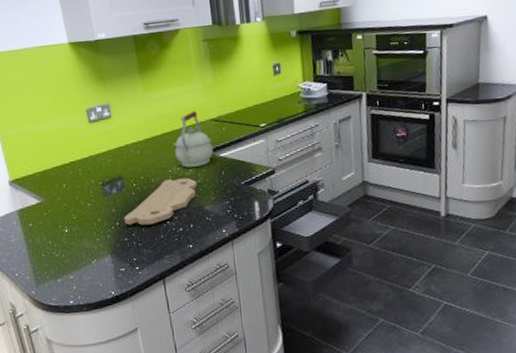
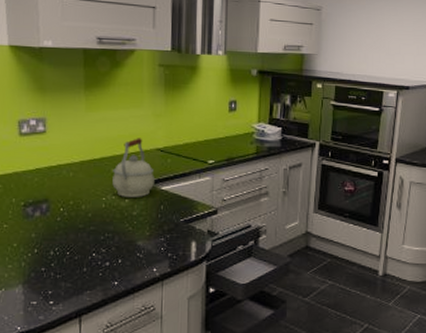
cutting board: present [124,177,197,226] -> none [44,208,132,255]

